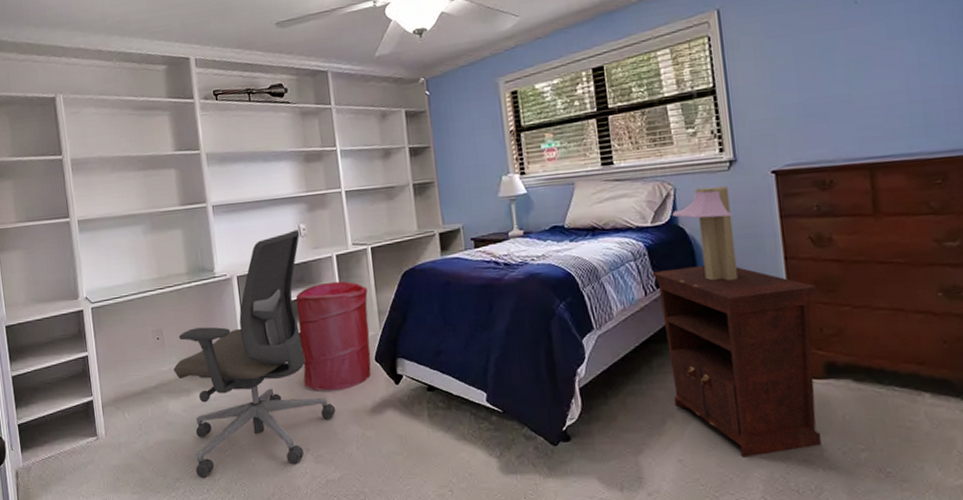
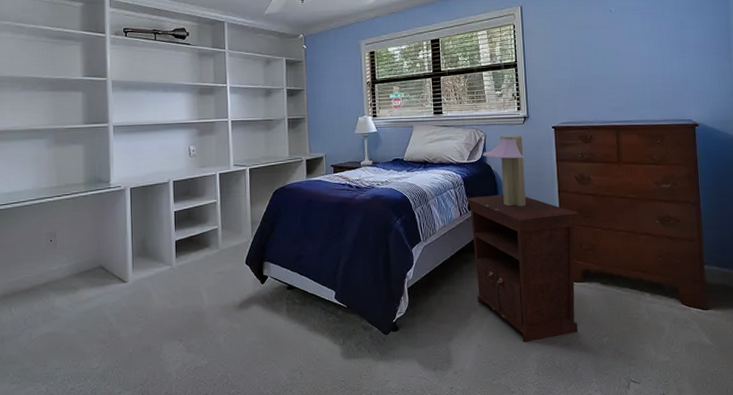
office chair: present [173,230,336,478] -> none [63,151,209,367]
laundry hamper: present [295,281,371,393] -> none [181,195,244,291]

